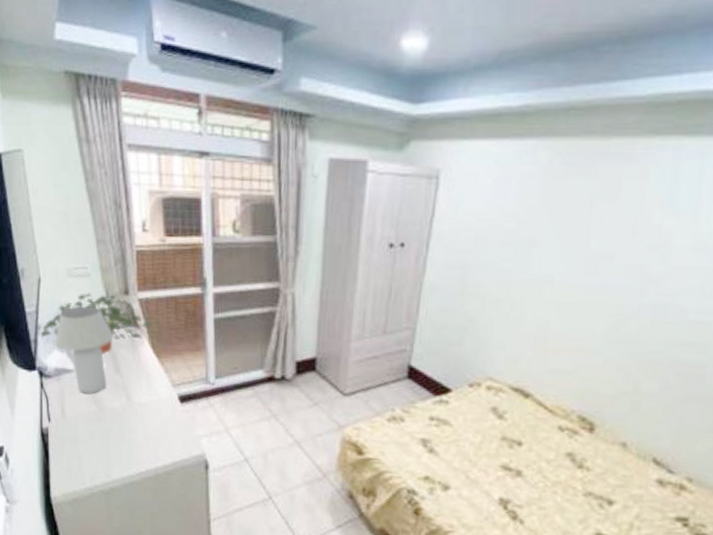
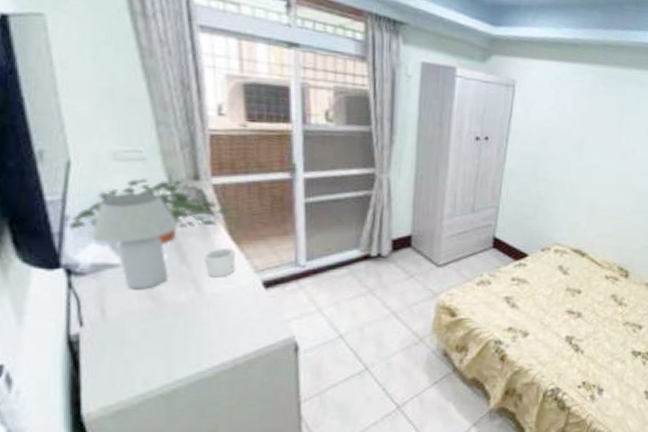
mug: none [133,360,157,389] -> present [204,247,236,278]

